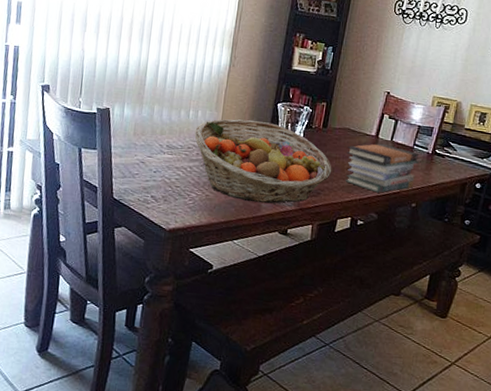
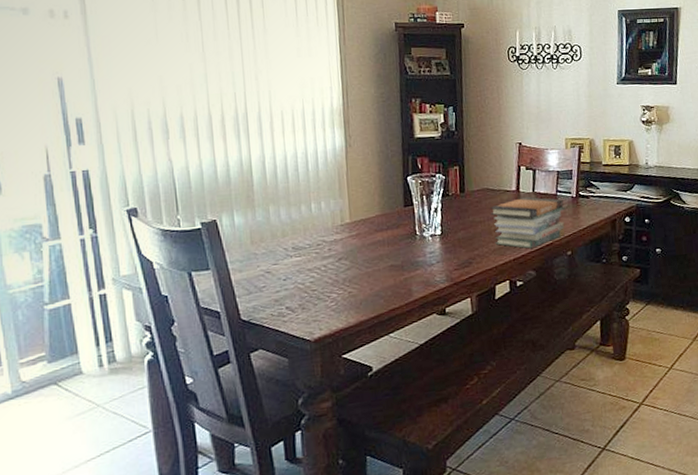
fruit basket: present [194,119,332,204] -> none [321,199,480,289]

